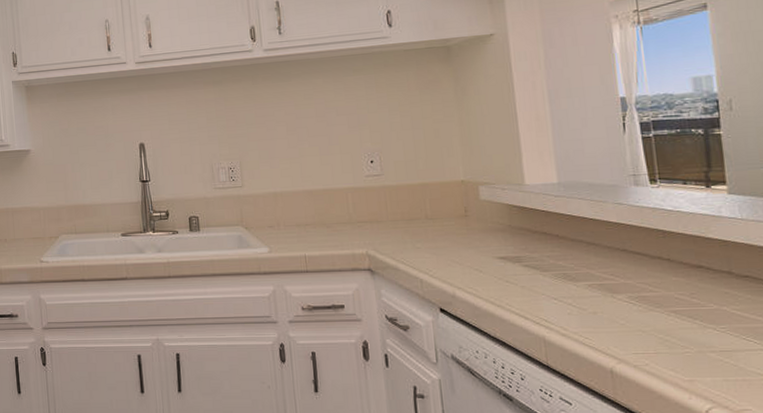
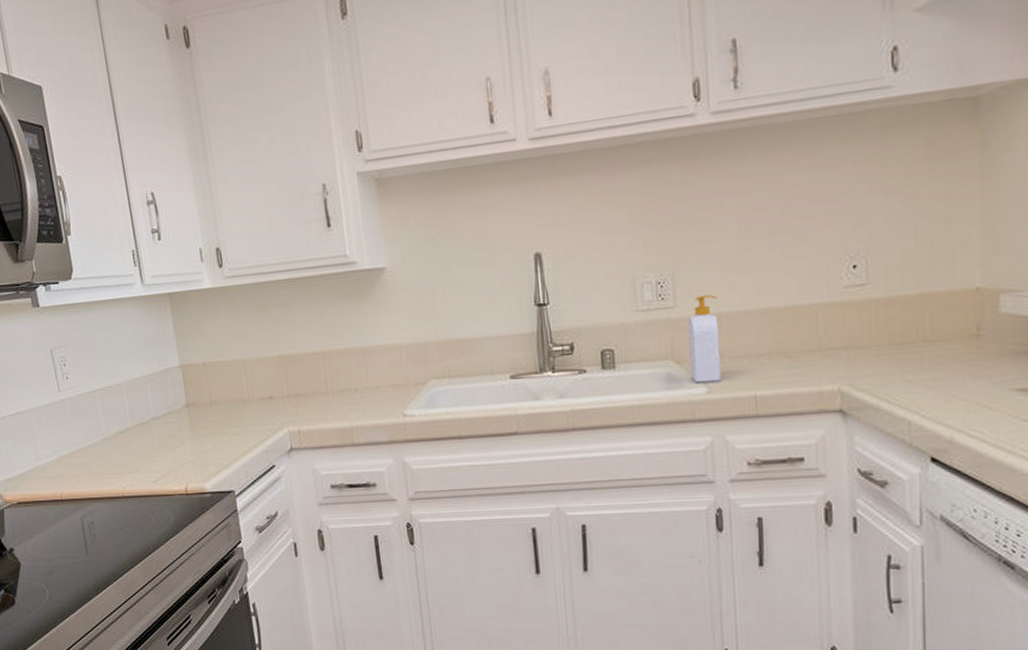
soap bottle: none [252,178,279,245] -> present [688,295,722,383]

